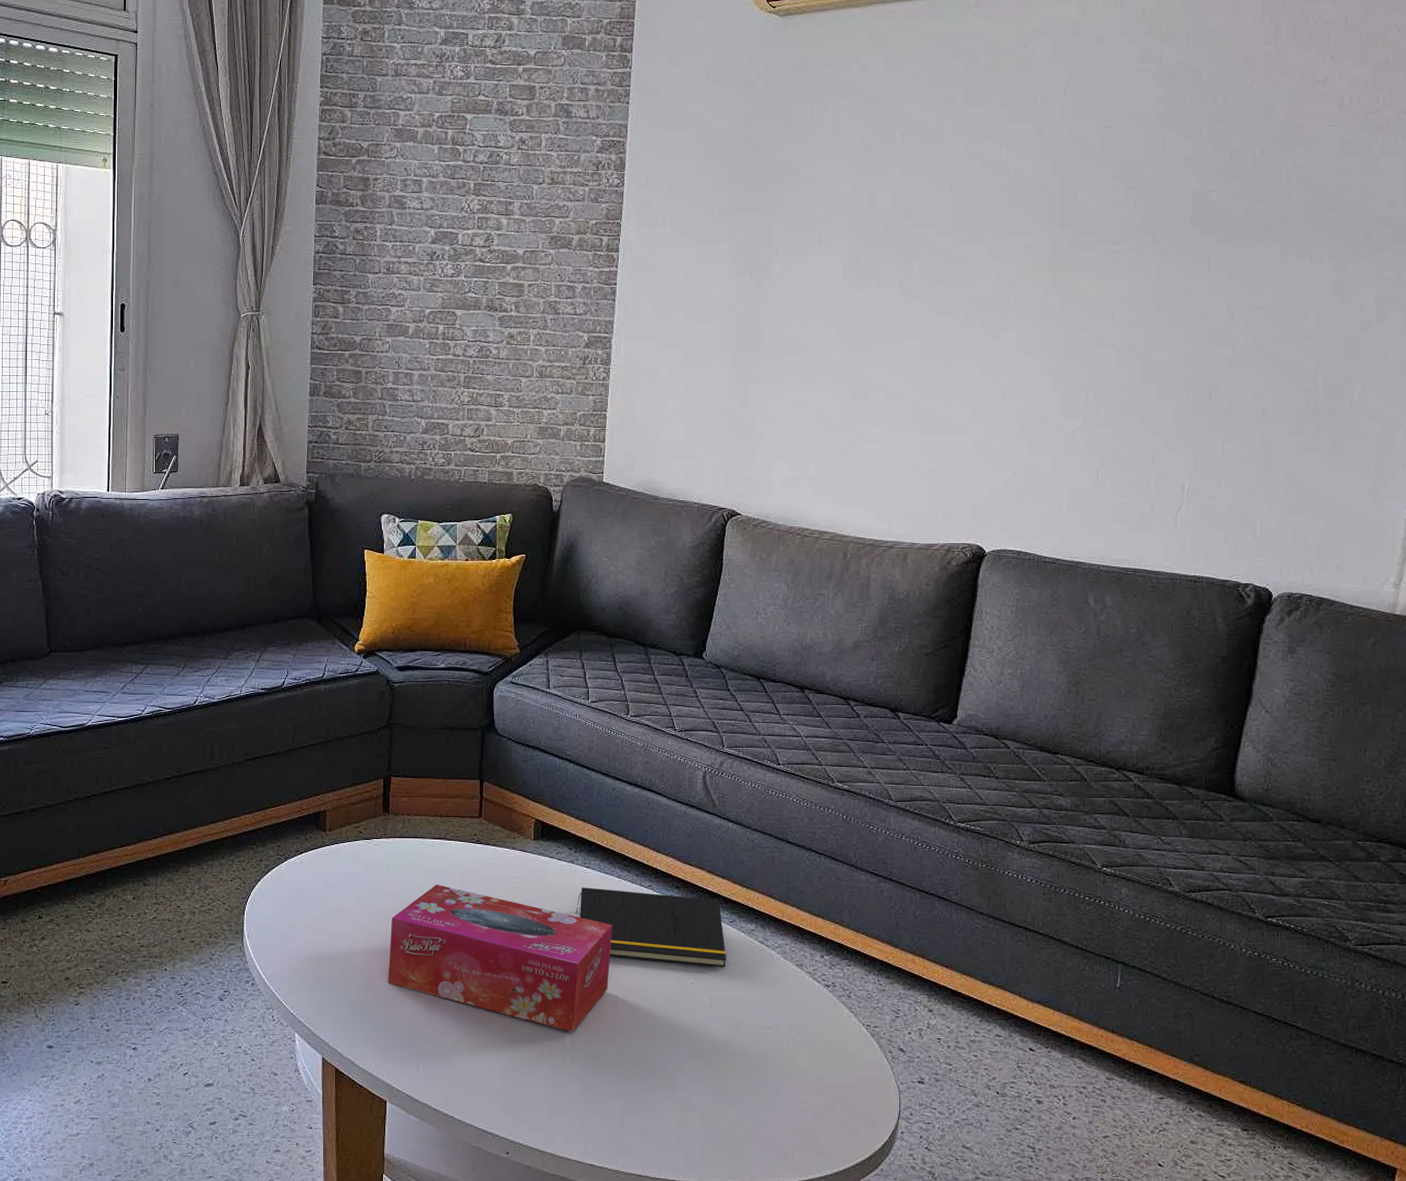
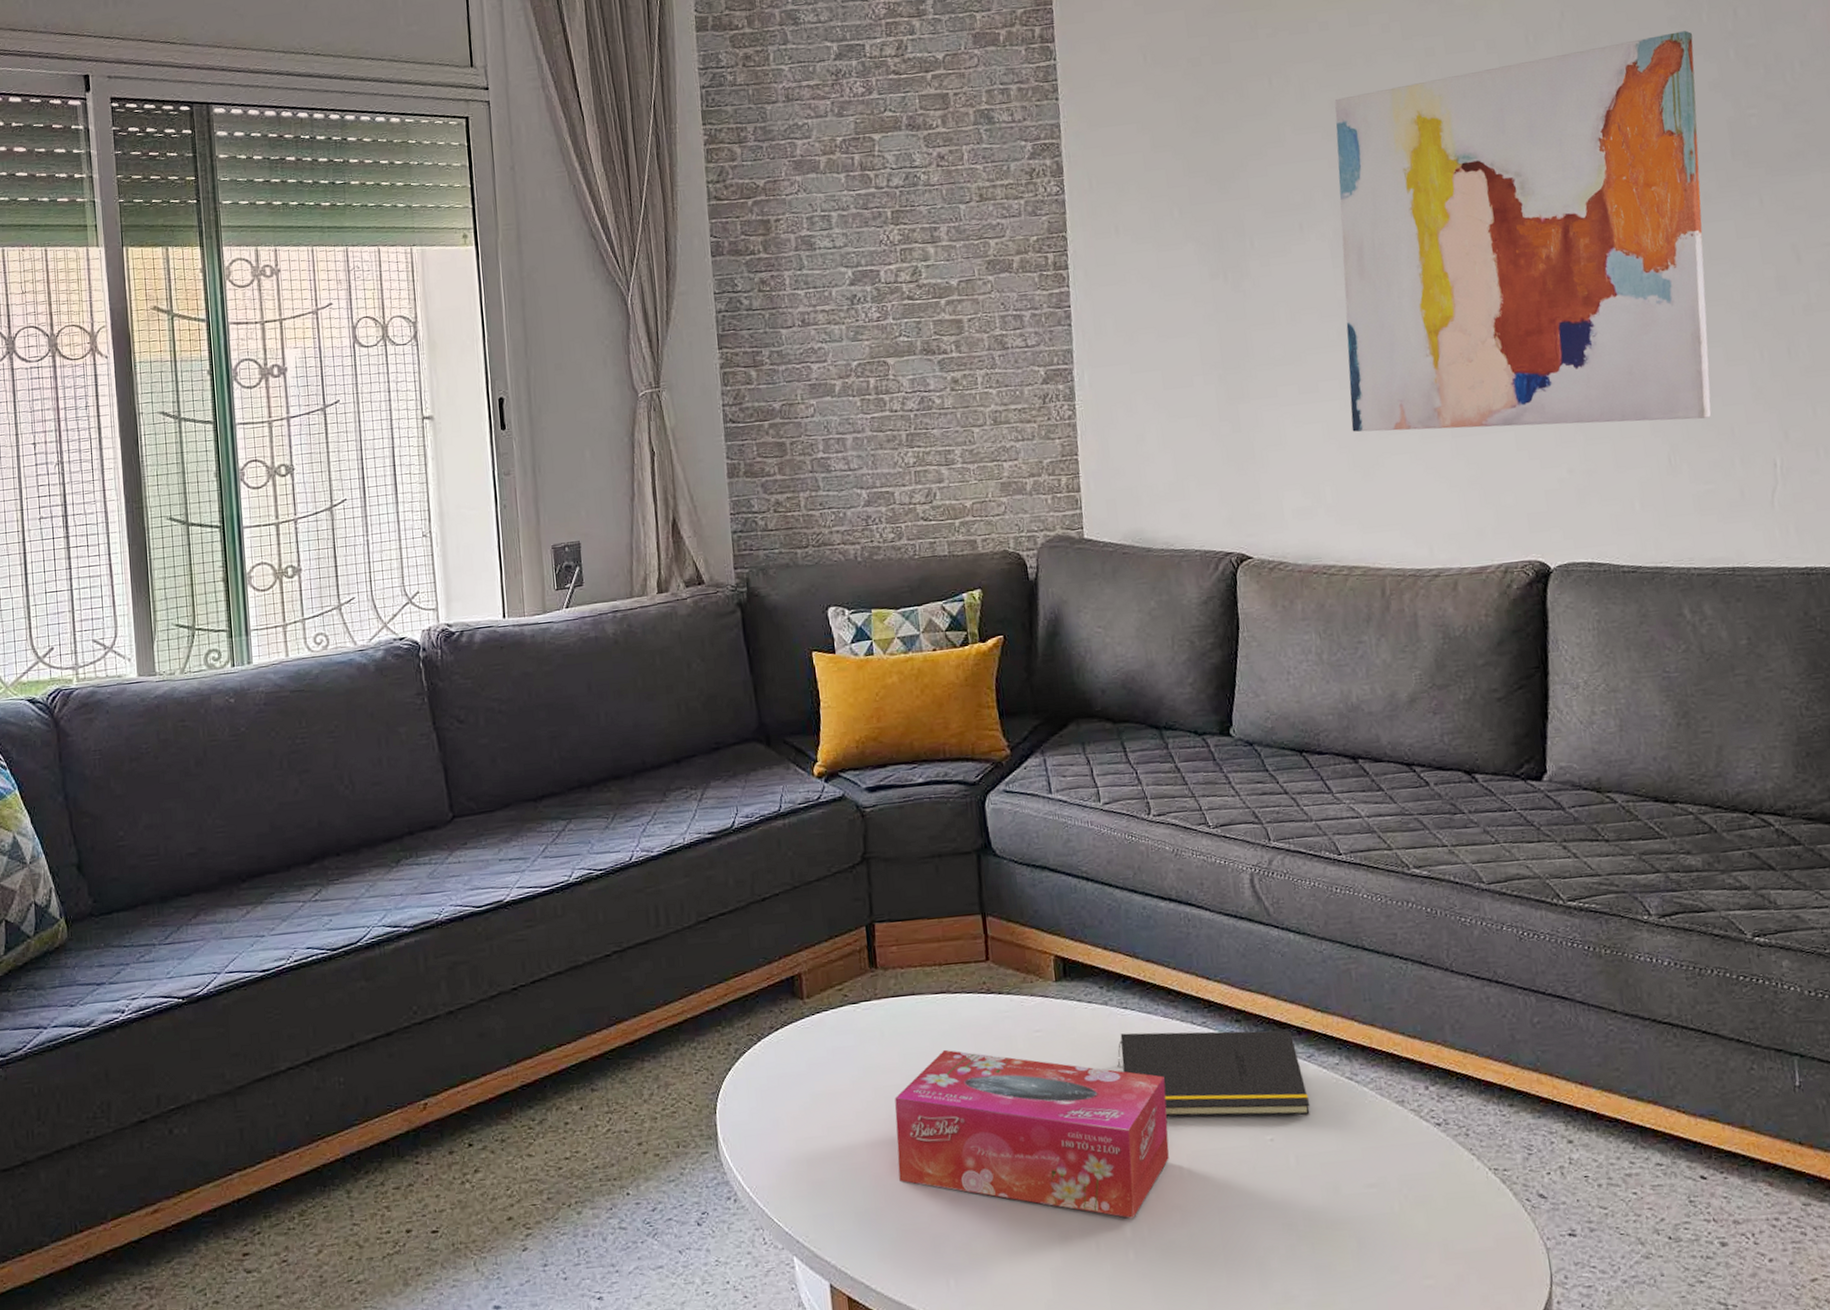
wall art: none [839,110,1174,442] -> present [1334,31,1712,432]

